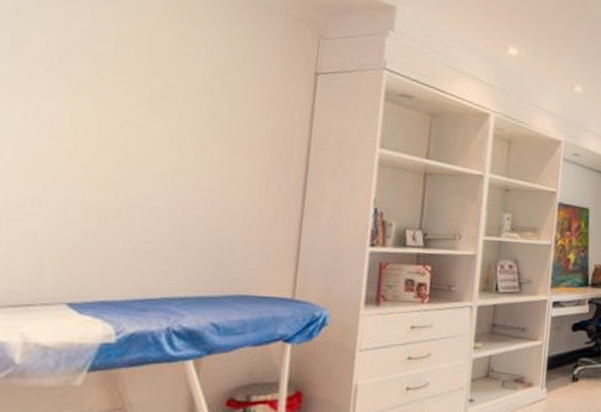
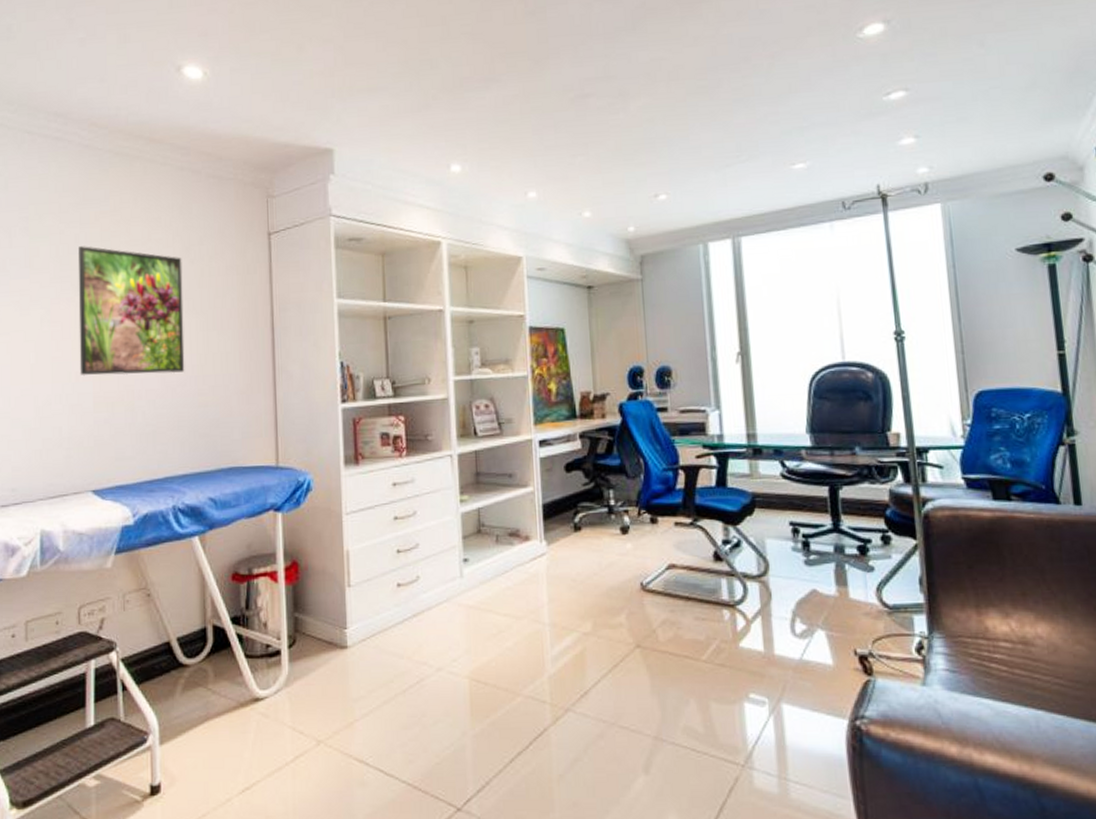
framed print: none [68,43,214,195] -> present [78,246,185,376]

